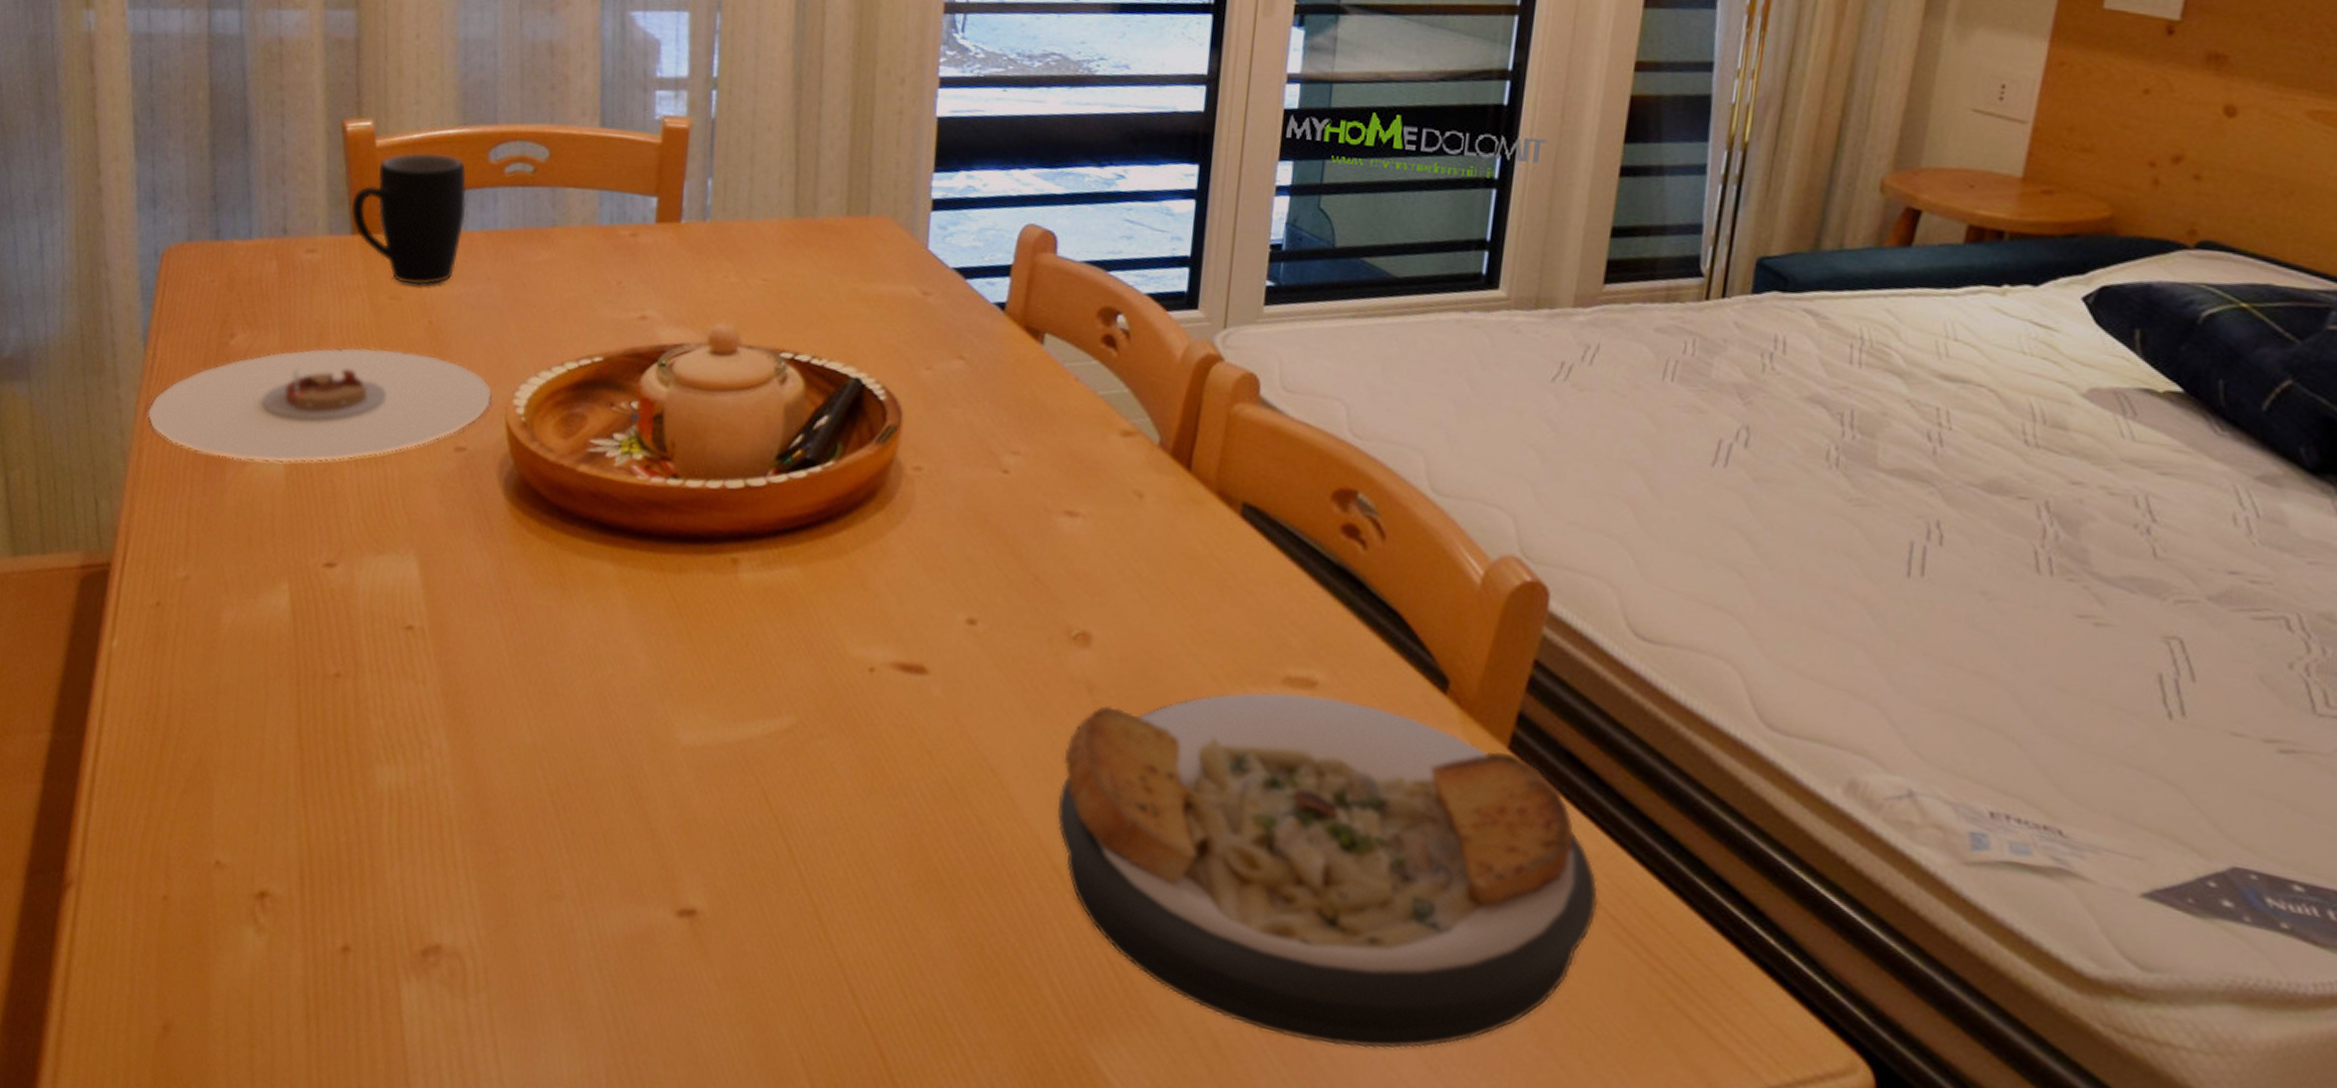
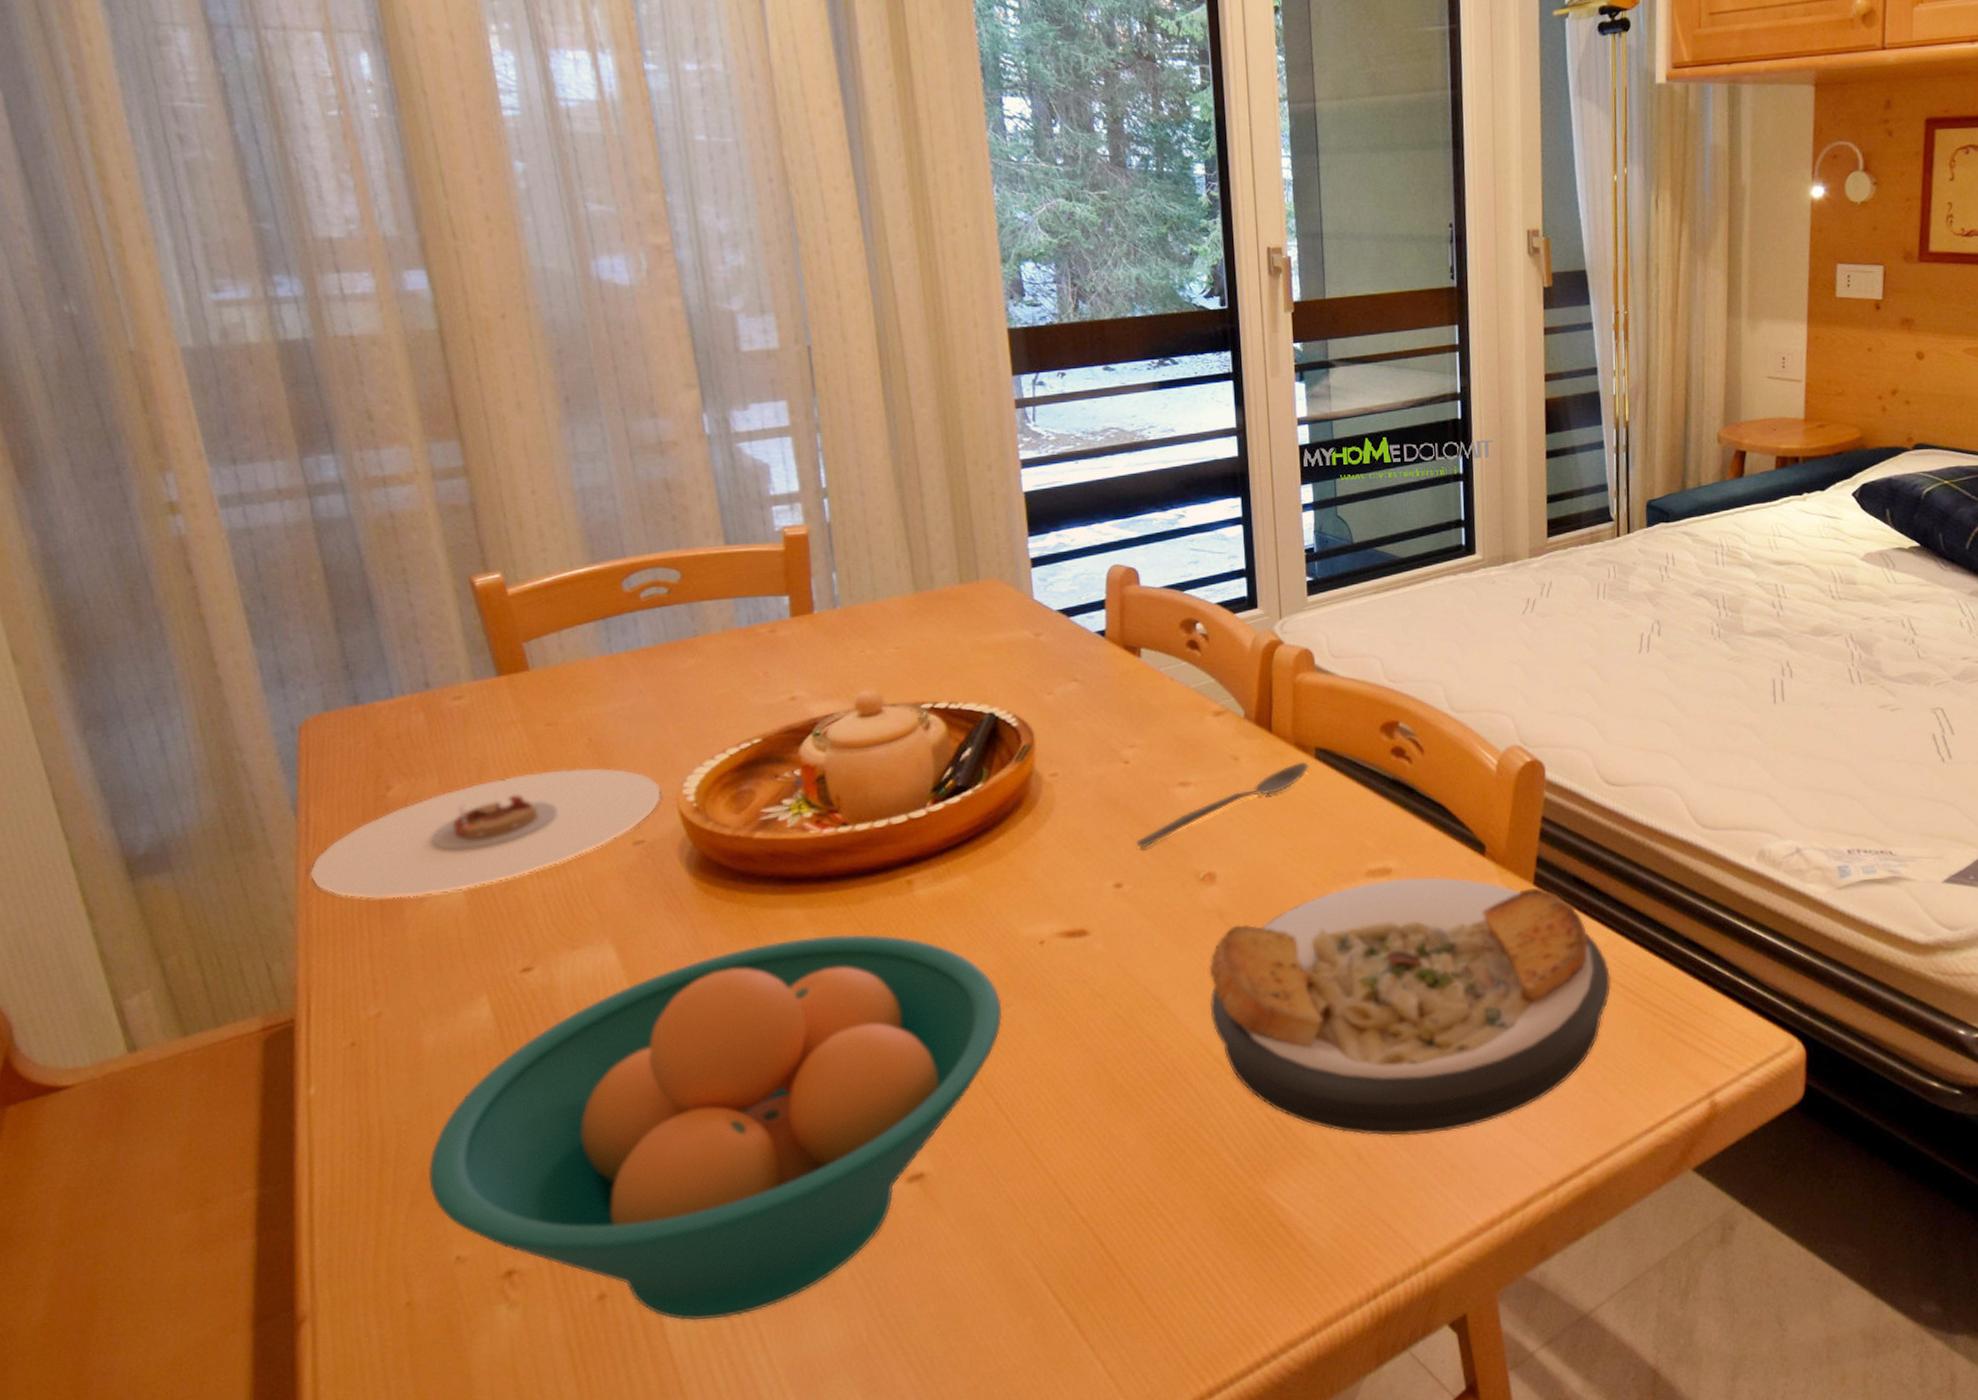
fruit bowl: none [203,595,815,1016] -> present [428,934,1003,1321]
mug: present [351,152,467,286] -> none [493,591,609,709]
spoon: none [1001,516,1231,584] -> present [1136,762,1309,848]

